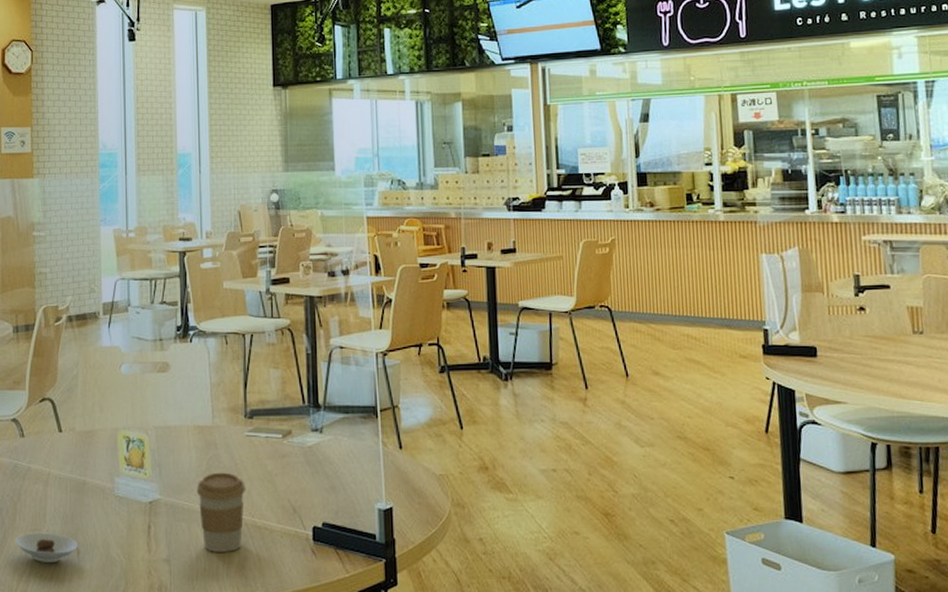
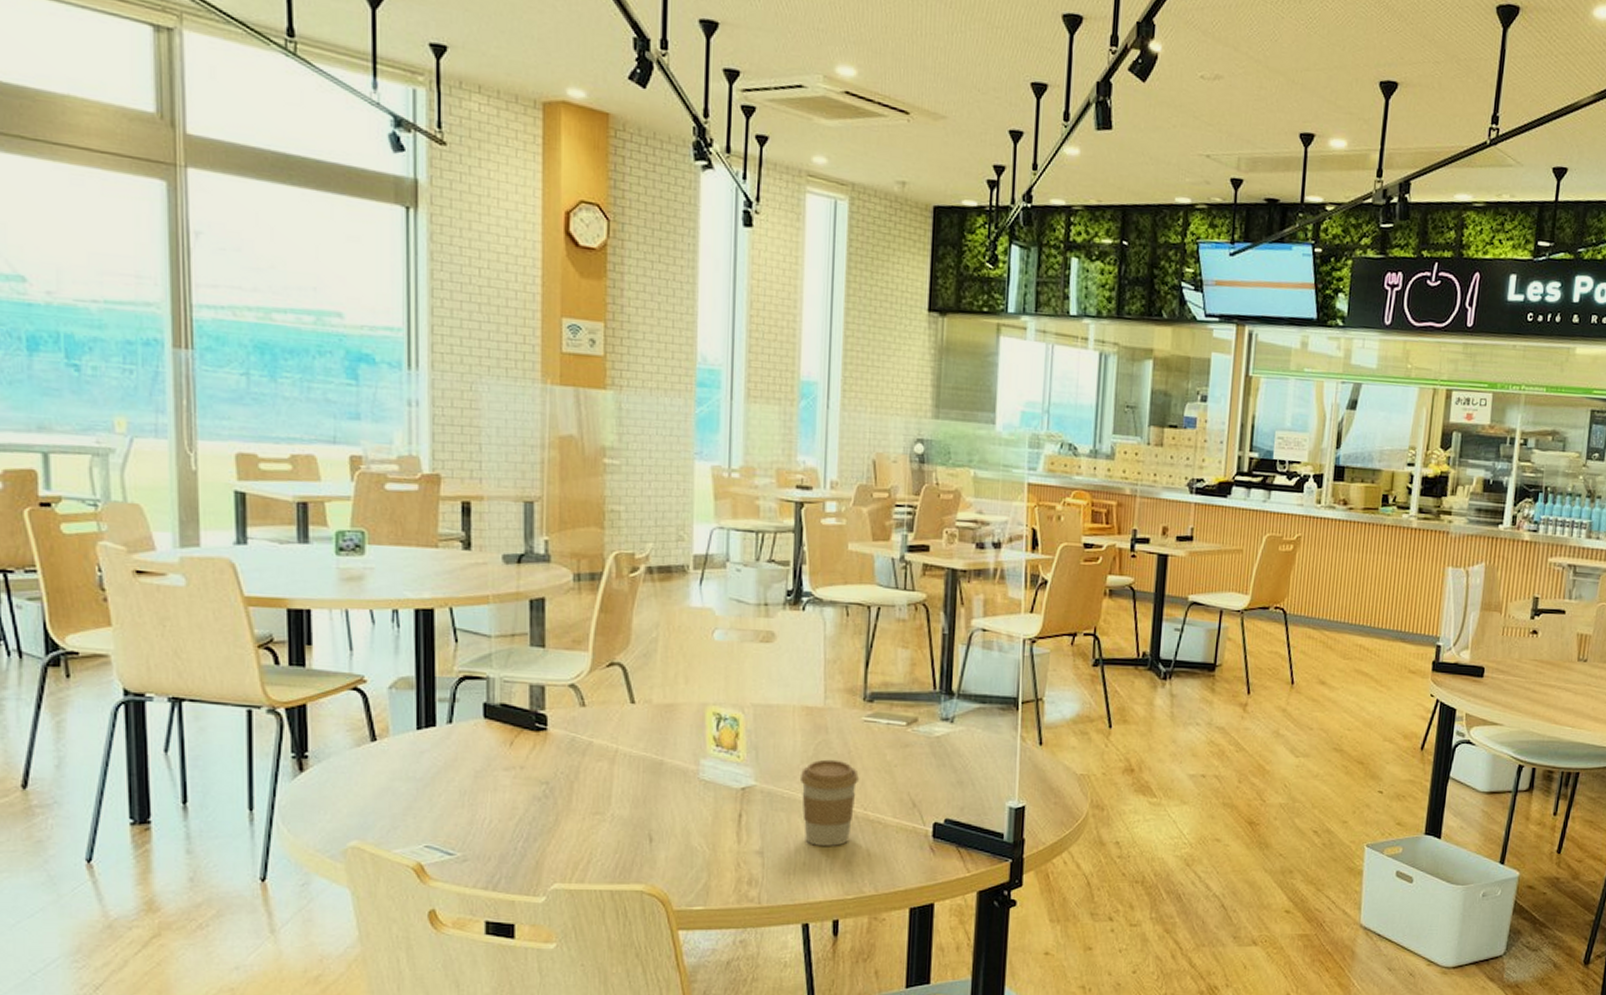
saucer: present [15,532,78,562] -> none [570,816,651,850]

